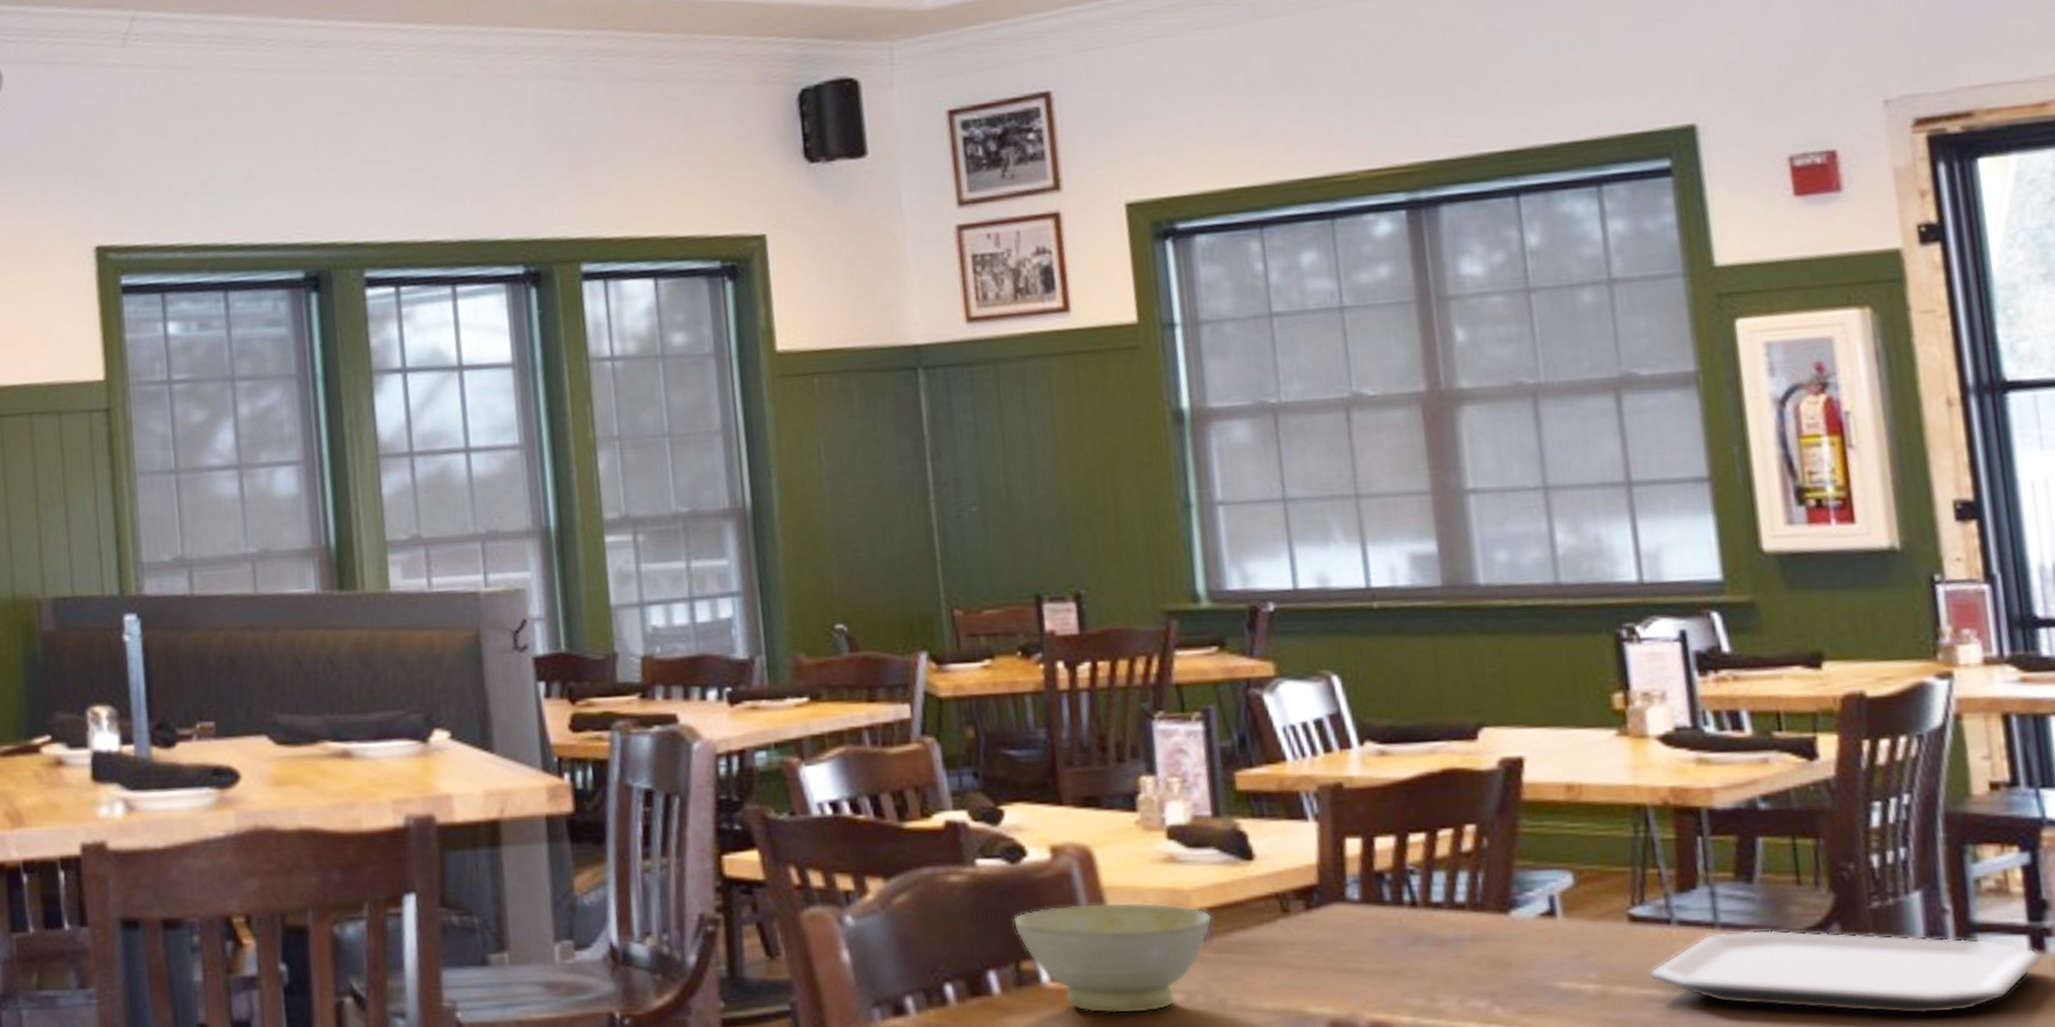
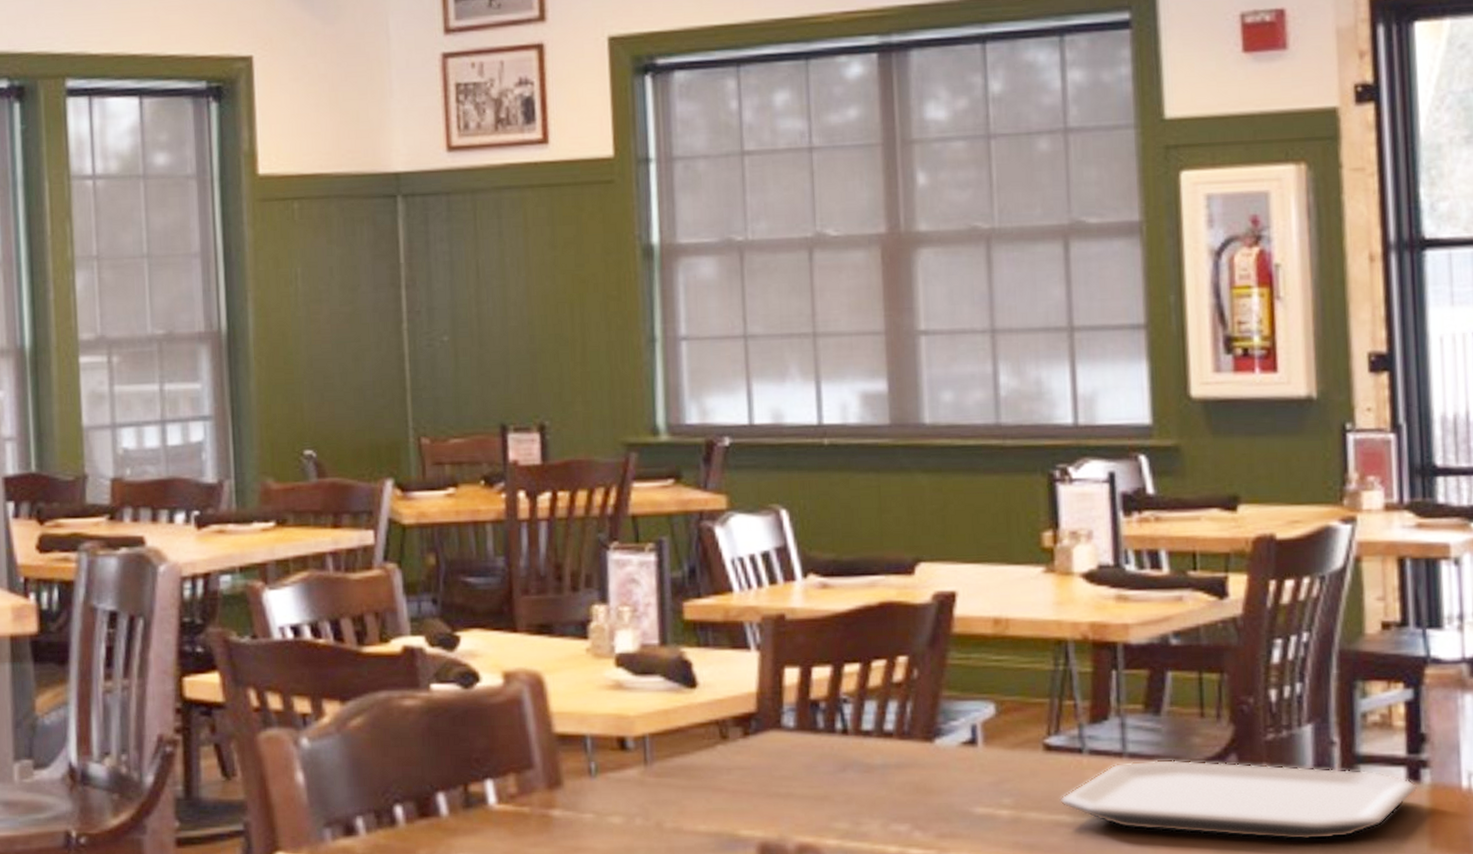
bowl: present [1012,901,1213,1014] -> none [463,727,655,836]

